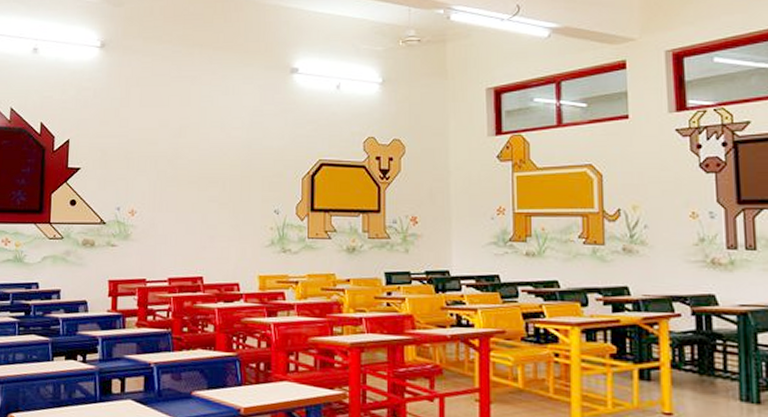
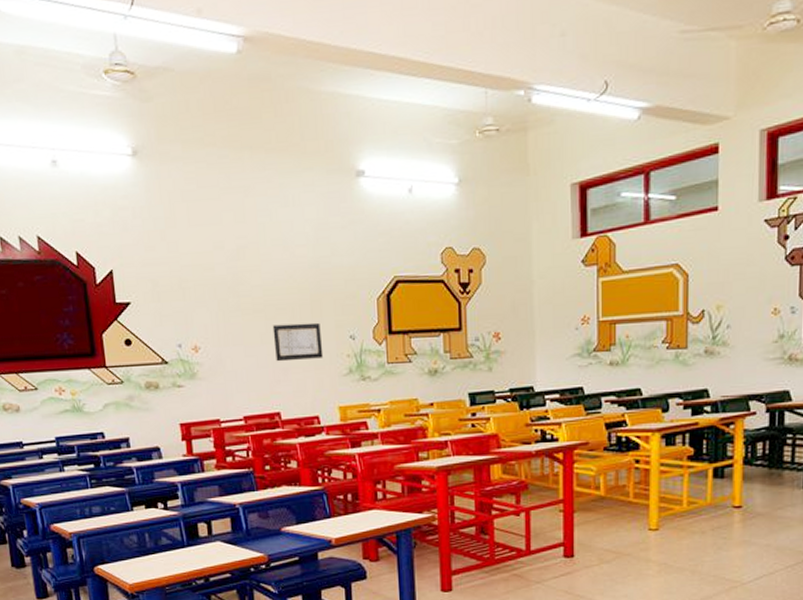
wall art: none [203,196,248,230] -> present [272,322,324,362]

